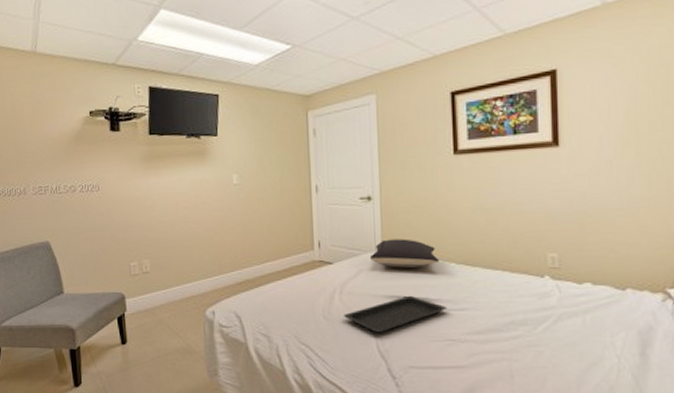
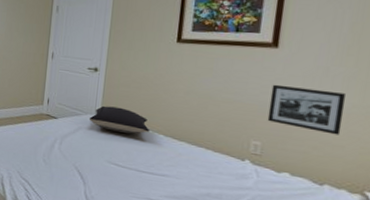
serving tray: present [344,295,448,333] -> none [60,155,151,183]
picture frame: none [559,186,634,233] -> present [267,84,347,135]

